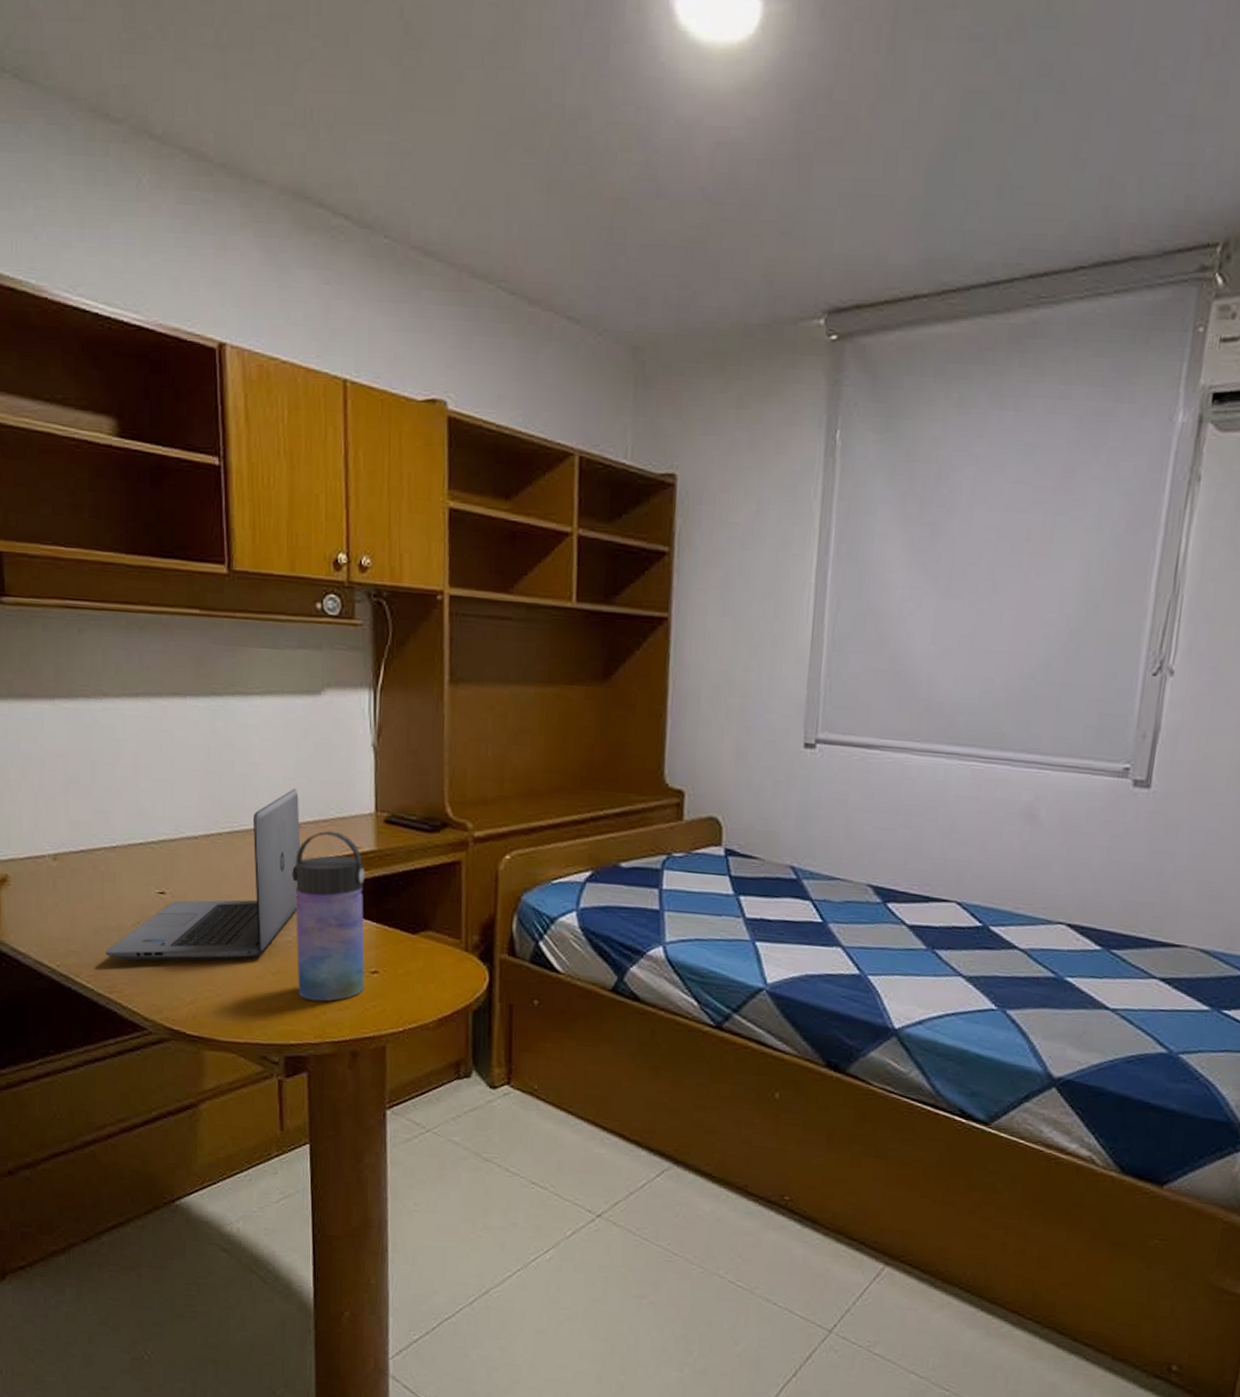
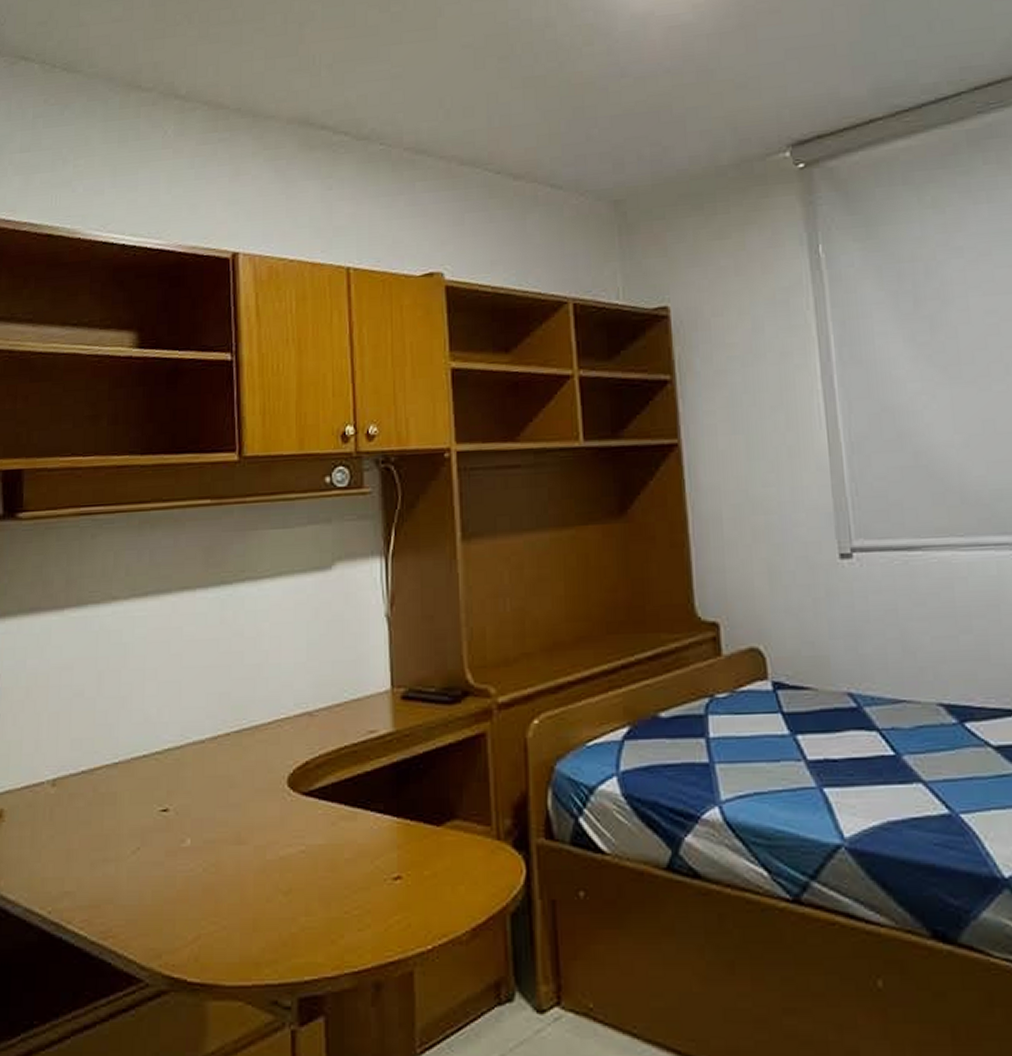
laptop: present [105,789,300,961] -> none [101,673,312,896]
water bottle: present [292,830,366,1002] -> none [304,715,387,923]

